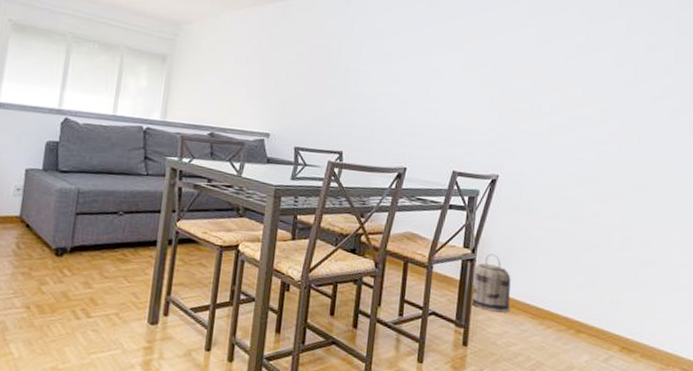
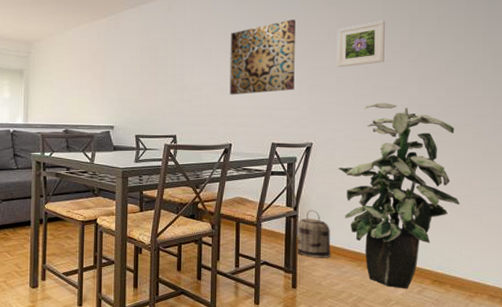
wall art: none [408,29,490,112] -> present [229,19,296,95]
indoor plant: none [525,135,657,356] -> present [338,103,461,289]
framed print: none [532,42,589,91] -> present [336,21,385,68]

